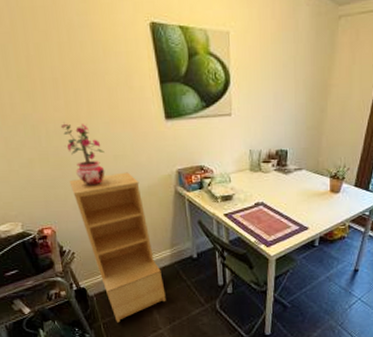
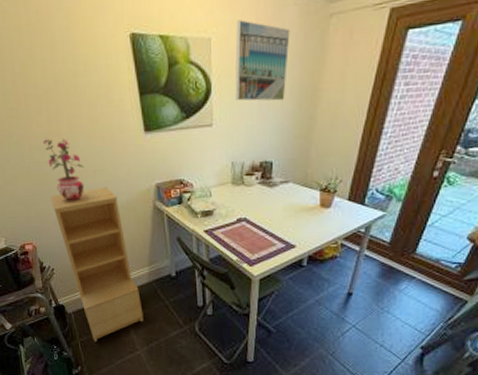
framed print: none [252,16,303,94] -> present [235,20,290,101]

